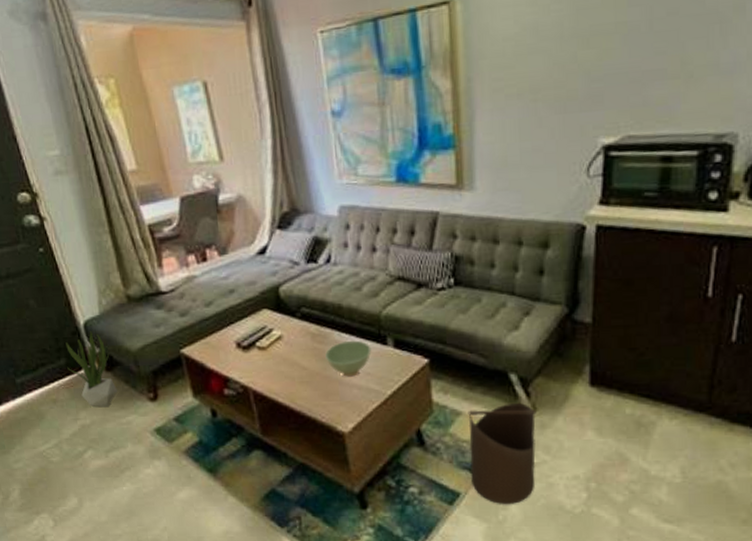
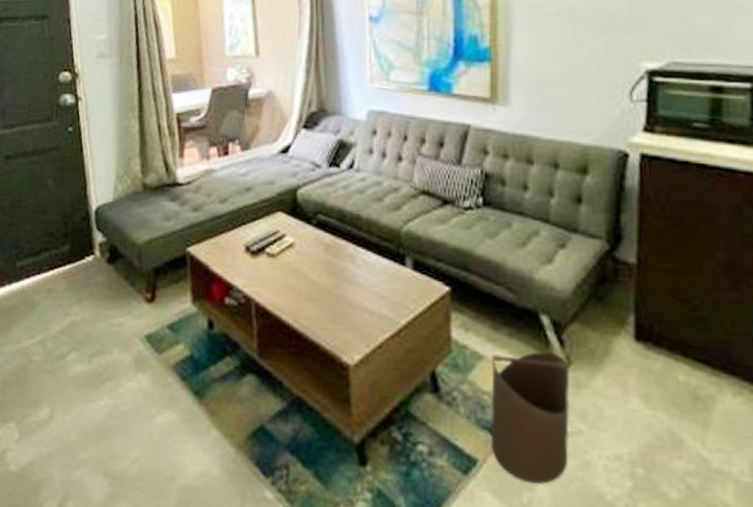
potted plant: present [66,331,118,408] -> none [70,218,115,304]
bowl: present [325,340,372,377] -> none [338,256,388,299]

